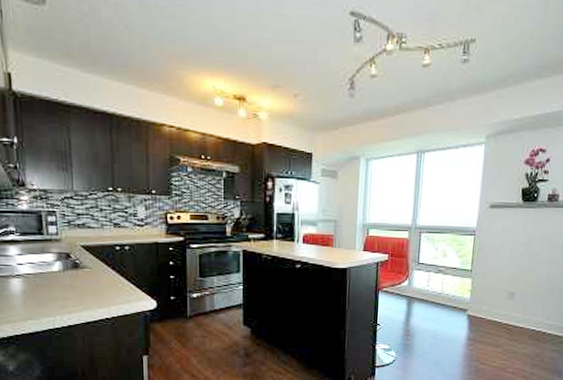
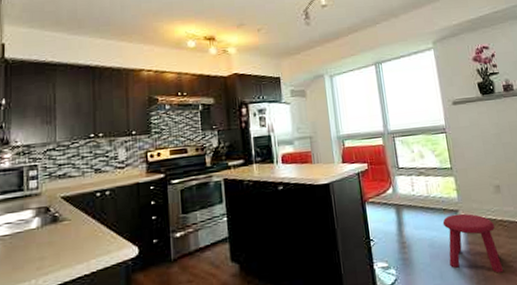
stool: none [447,313,499,368] -> present [442,213,504,273]

